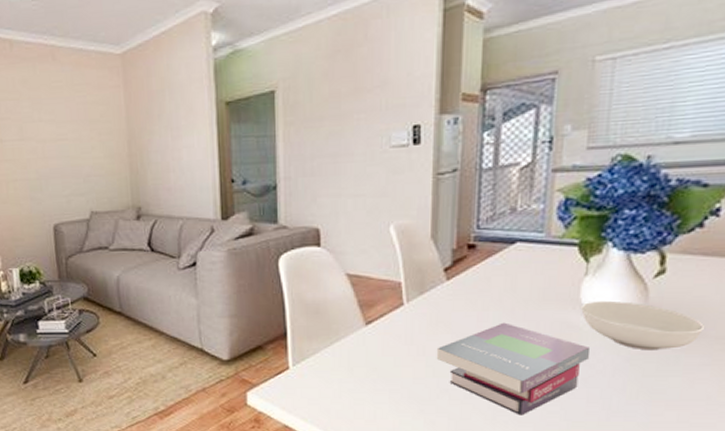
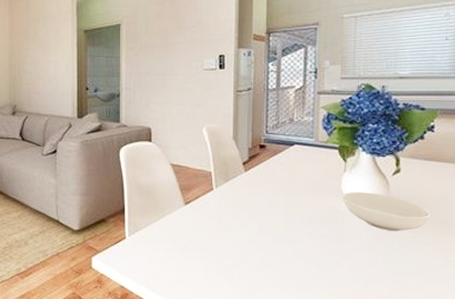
books: present [436,322,591,416] -> none [238,206,351,281]

